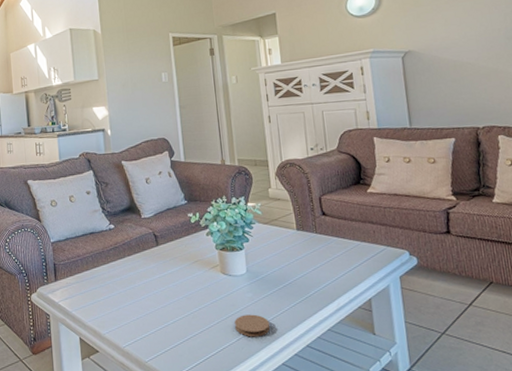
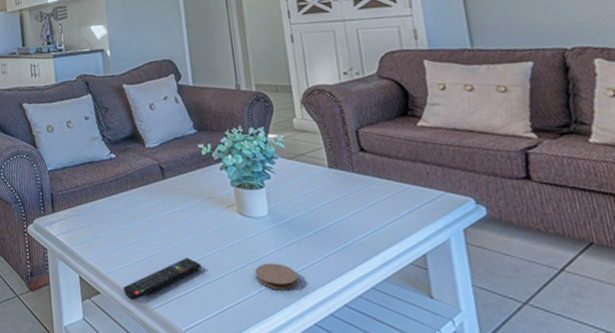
remote control: none [119,314,190,355] -> present [123,258,203,300]

